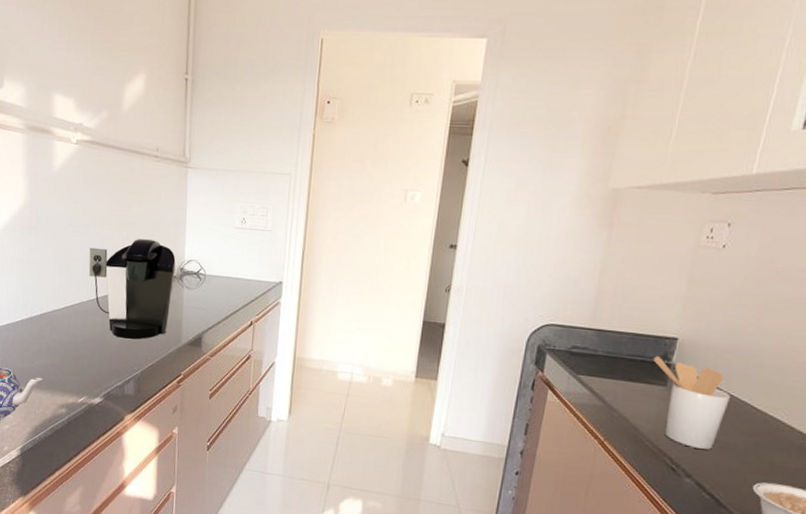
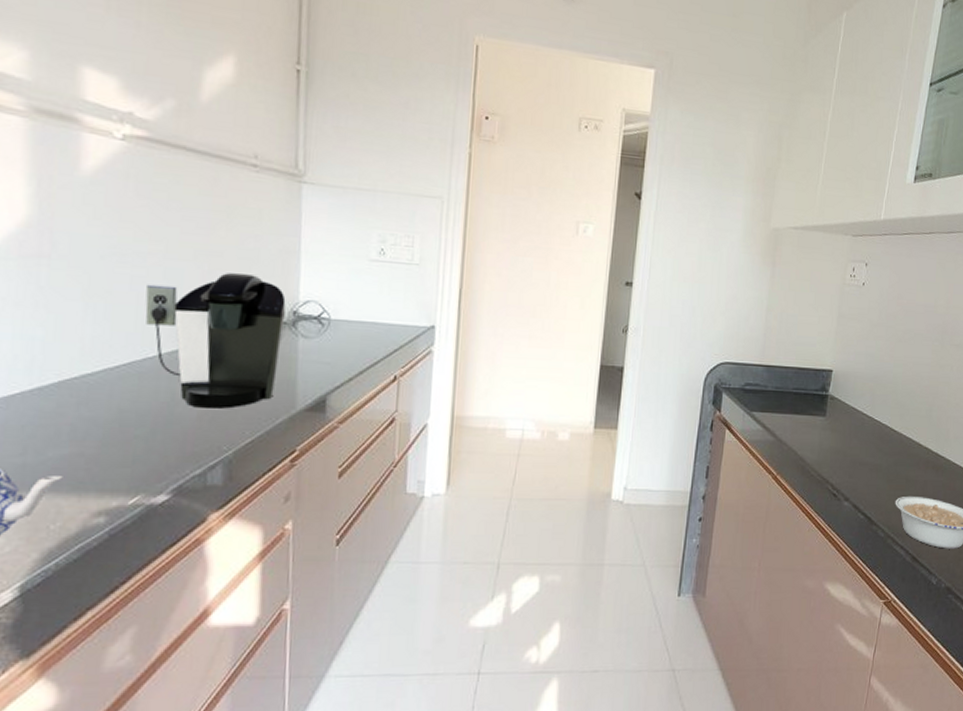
utensil holder: present [653,356,730,450] -> none [814,388,875,472]

